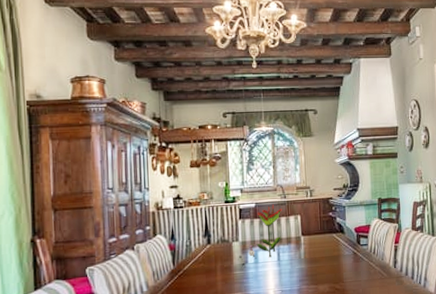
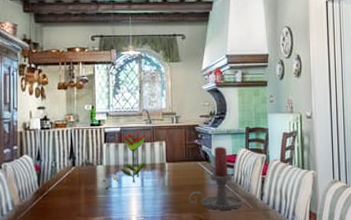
candle holder: none [324,217,378,280] -> present [188,146,244,210]

